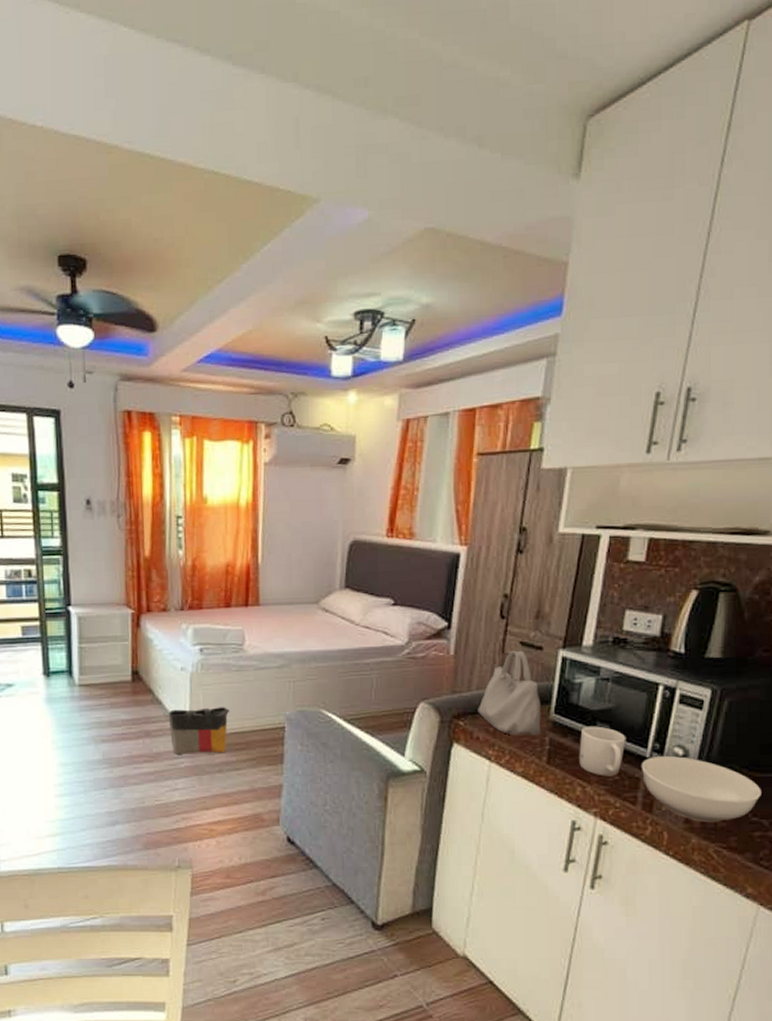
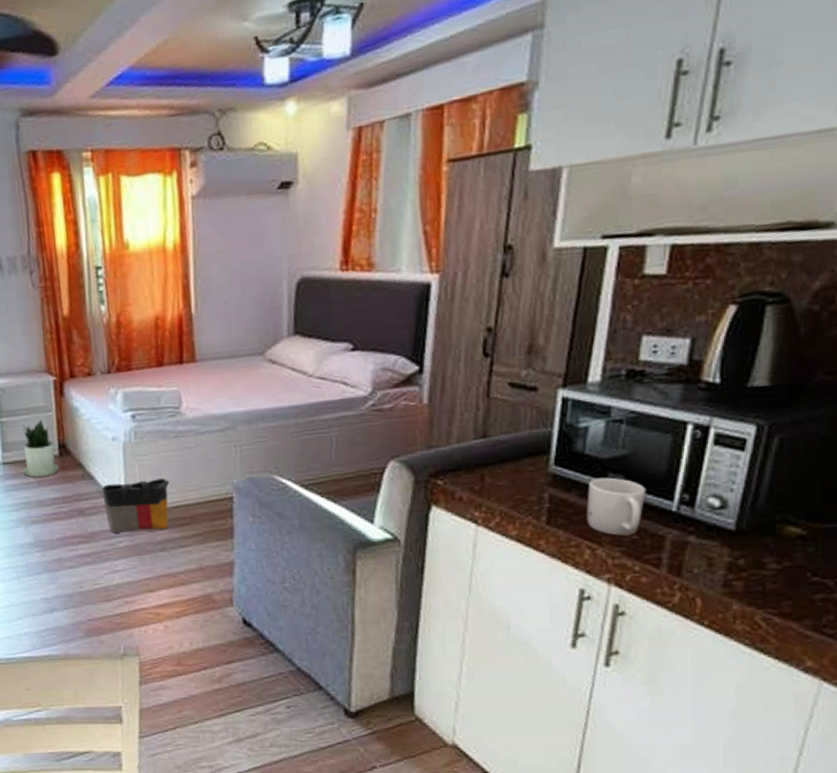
planter: none [97,648,130,700] -> present [22,420,59,478]
handbag: present [478,650,541,736] -> none [459,392,538,494]
bowl: present [641,756,761,823] -> none [665,508,824,586]

